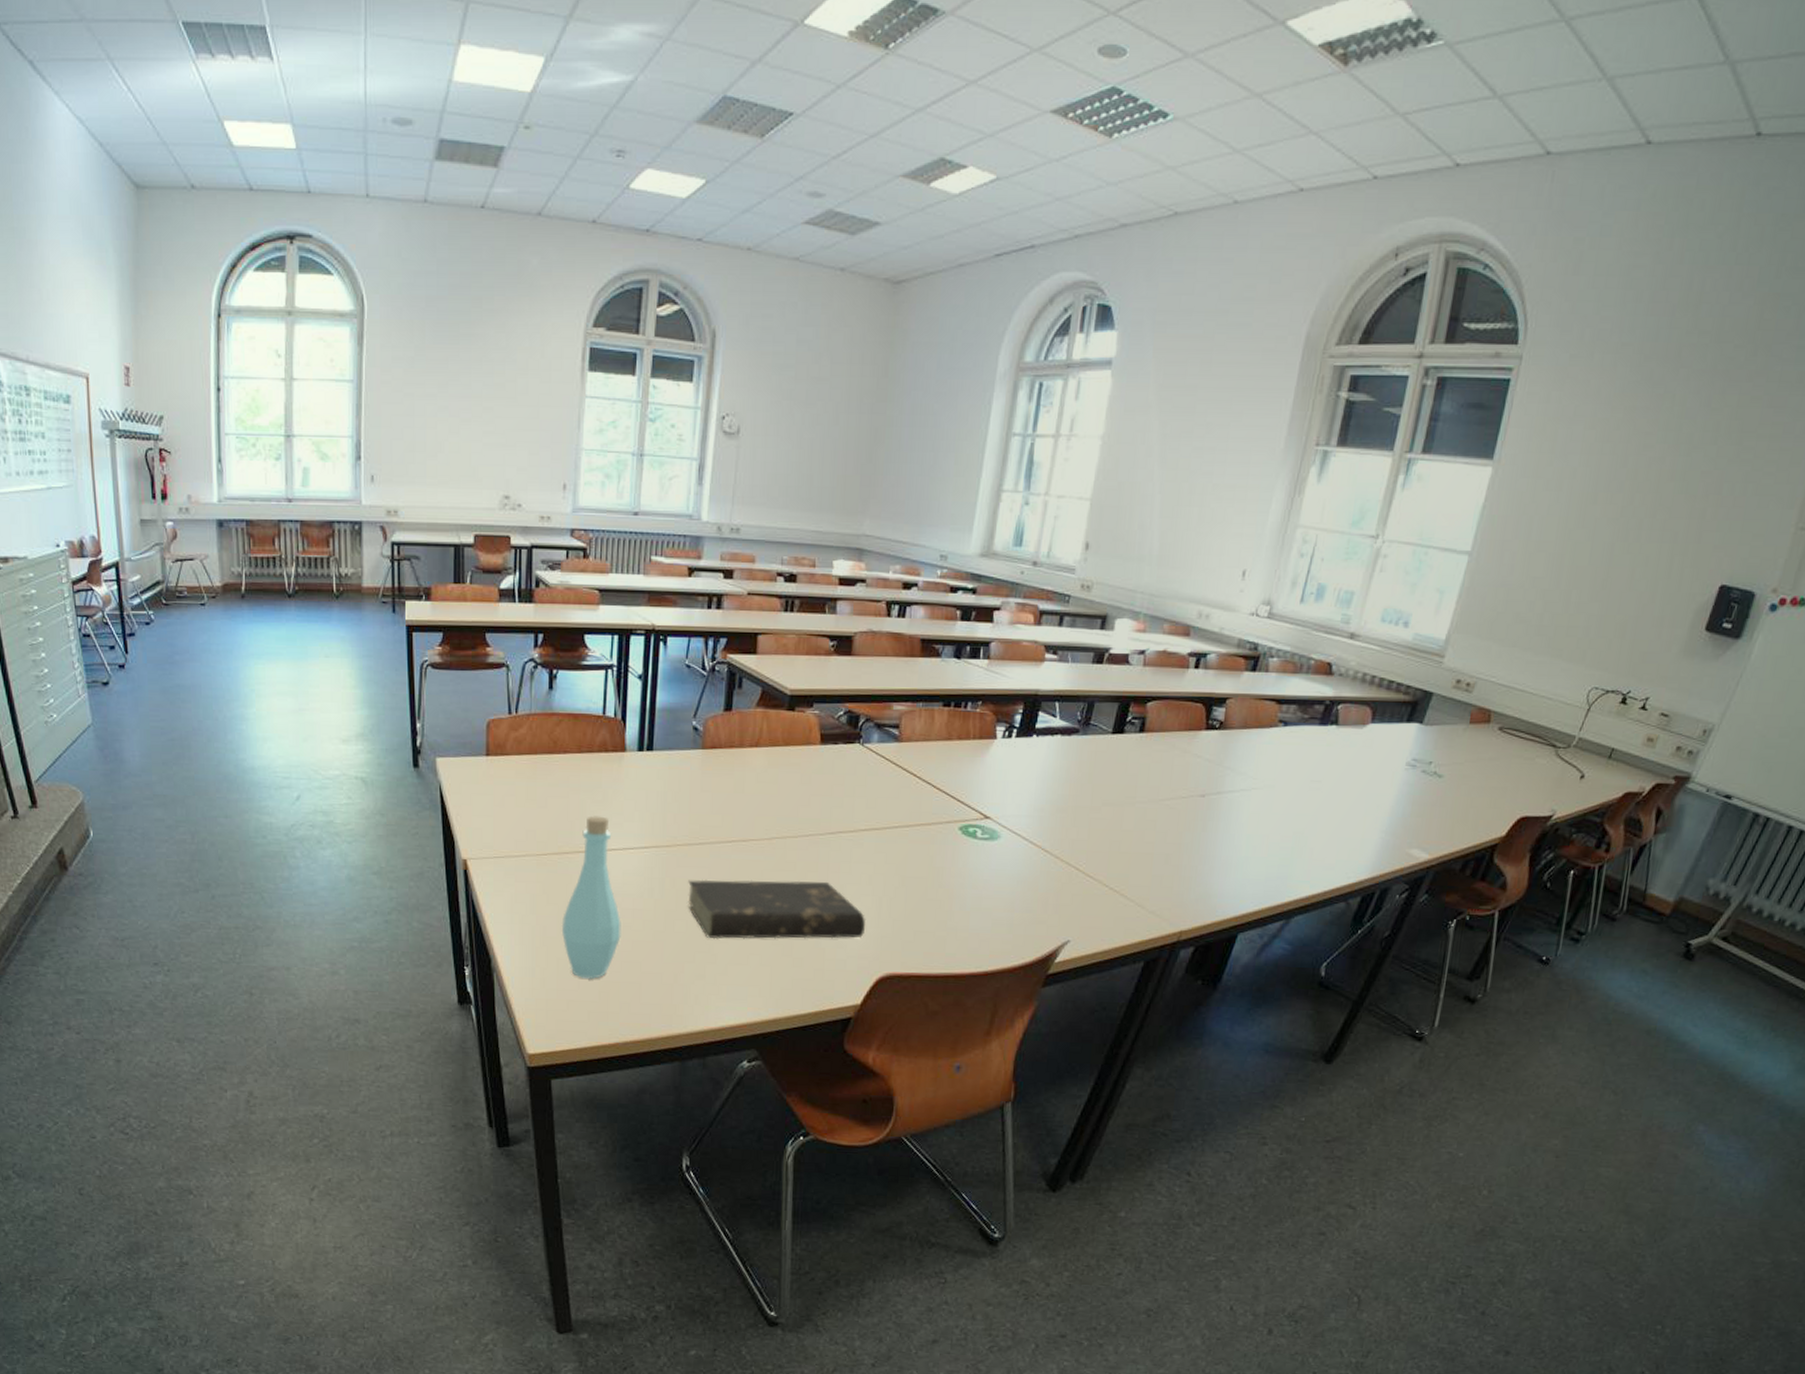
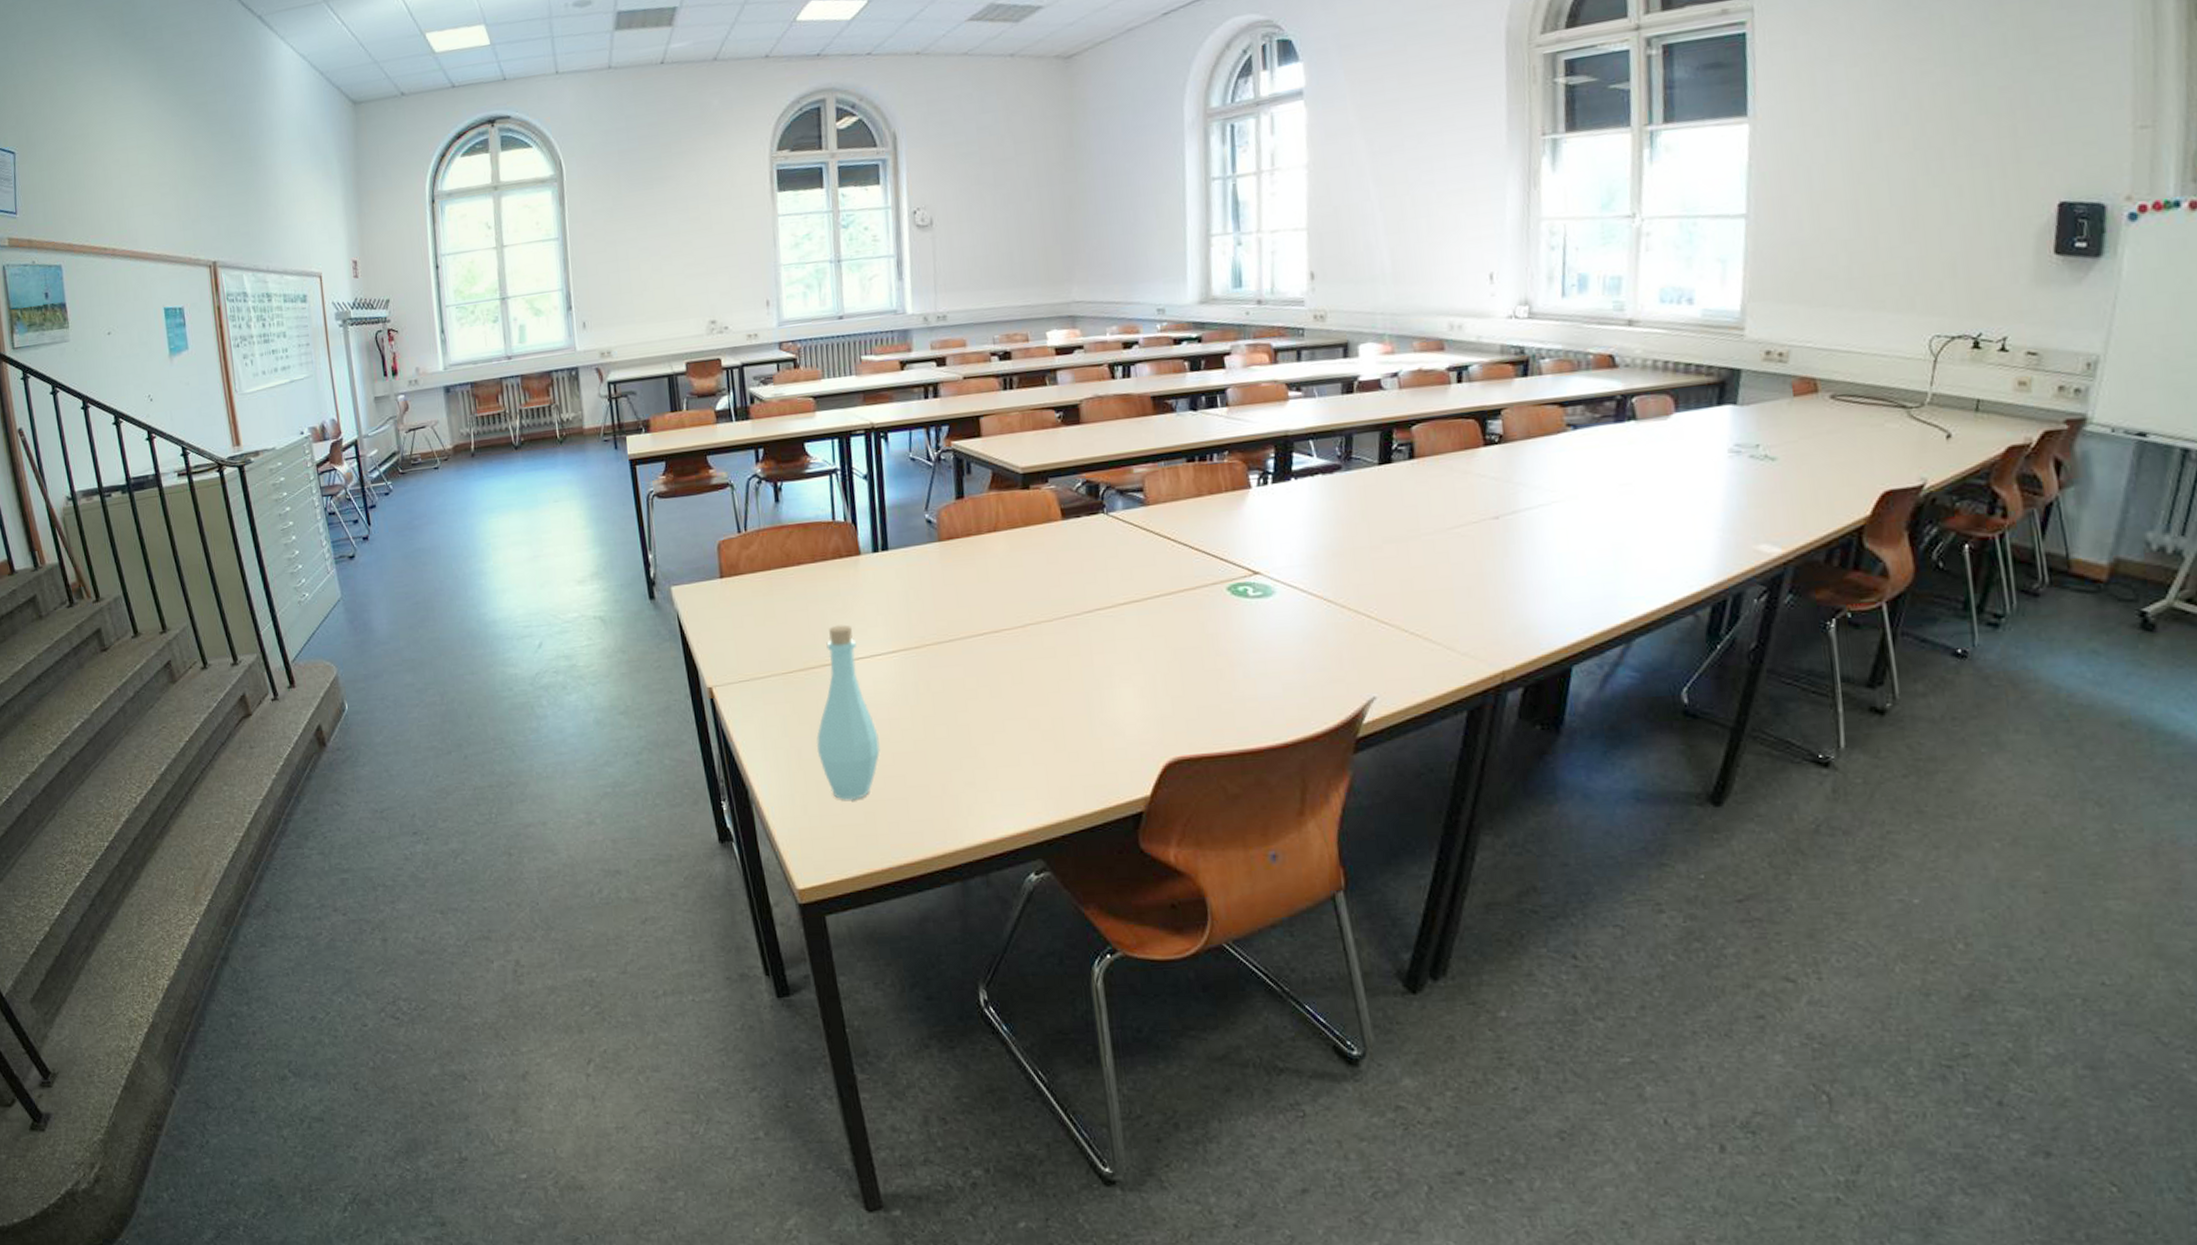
book: present [688,879,866,940] -> none [943,664,1143,742]

